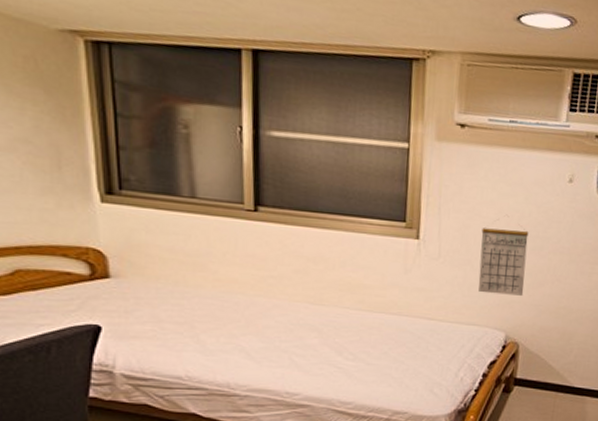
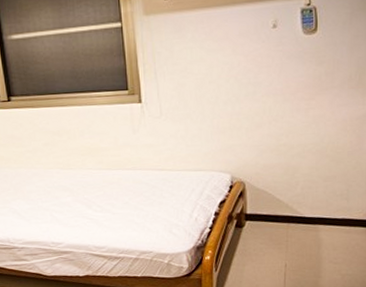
calendar: present [478,227,529,296] -> none [196,79,243,141]

